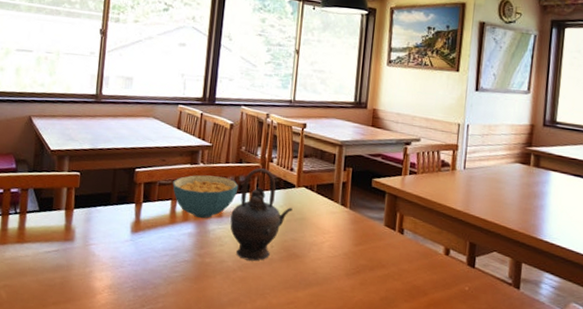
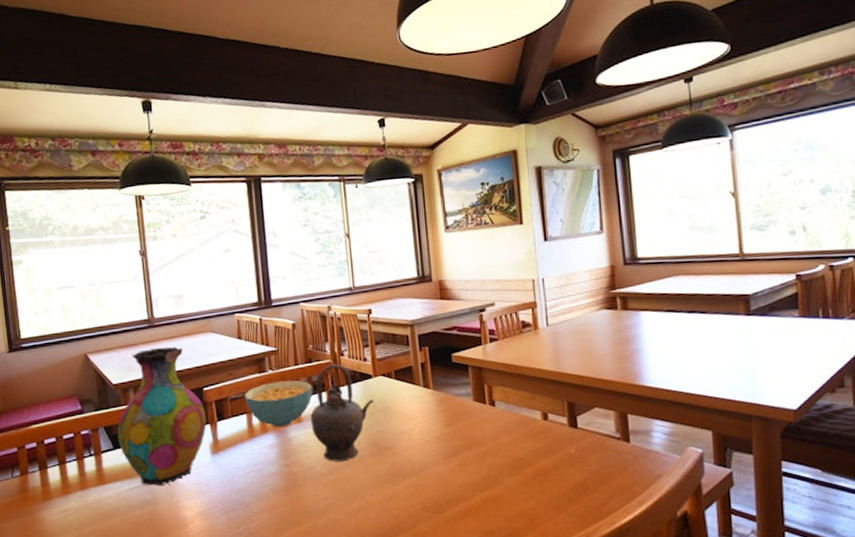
vase: none [45,122,133,255] -> present [117,346,207,487]

